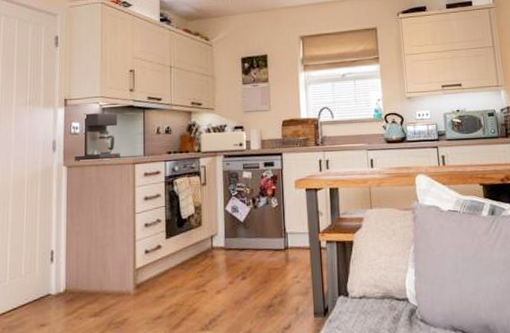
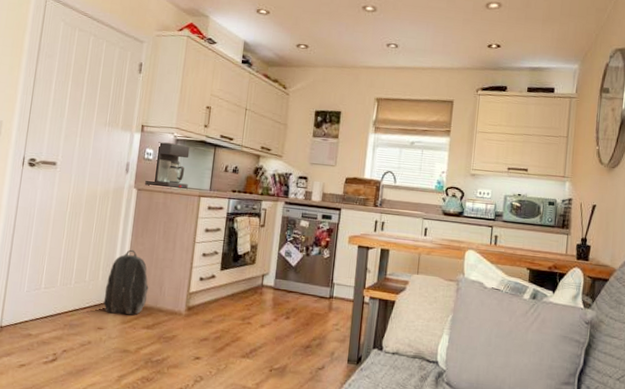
backpack: none [43,232,91,306] -> present [103,249,149,316]
toaster: present [200,131,248,155] -> none [263,177,310,202]

